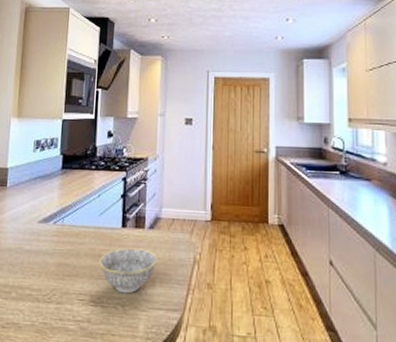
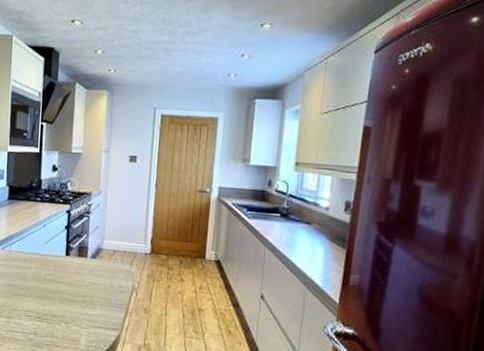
bowl: present [99,247,157,294] -> none [45,273,99,313]

